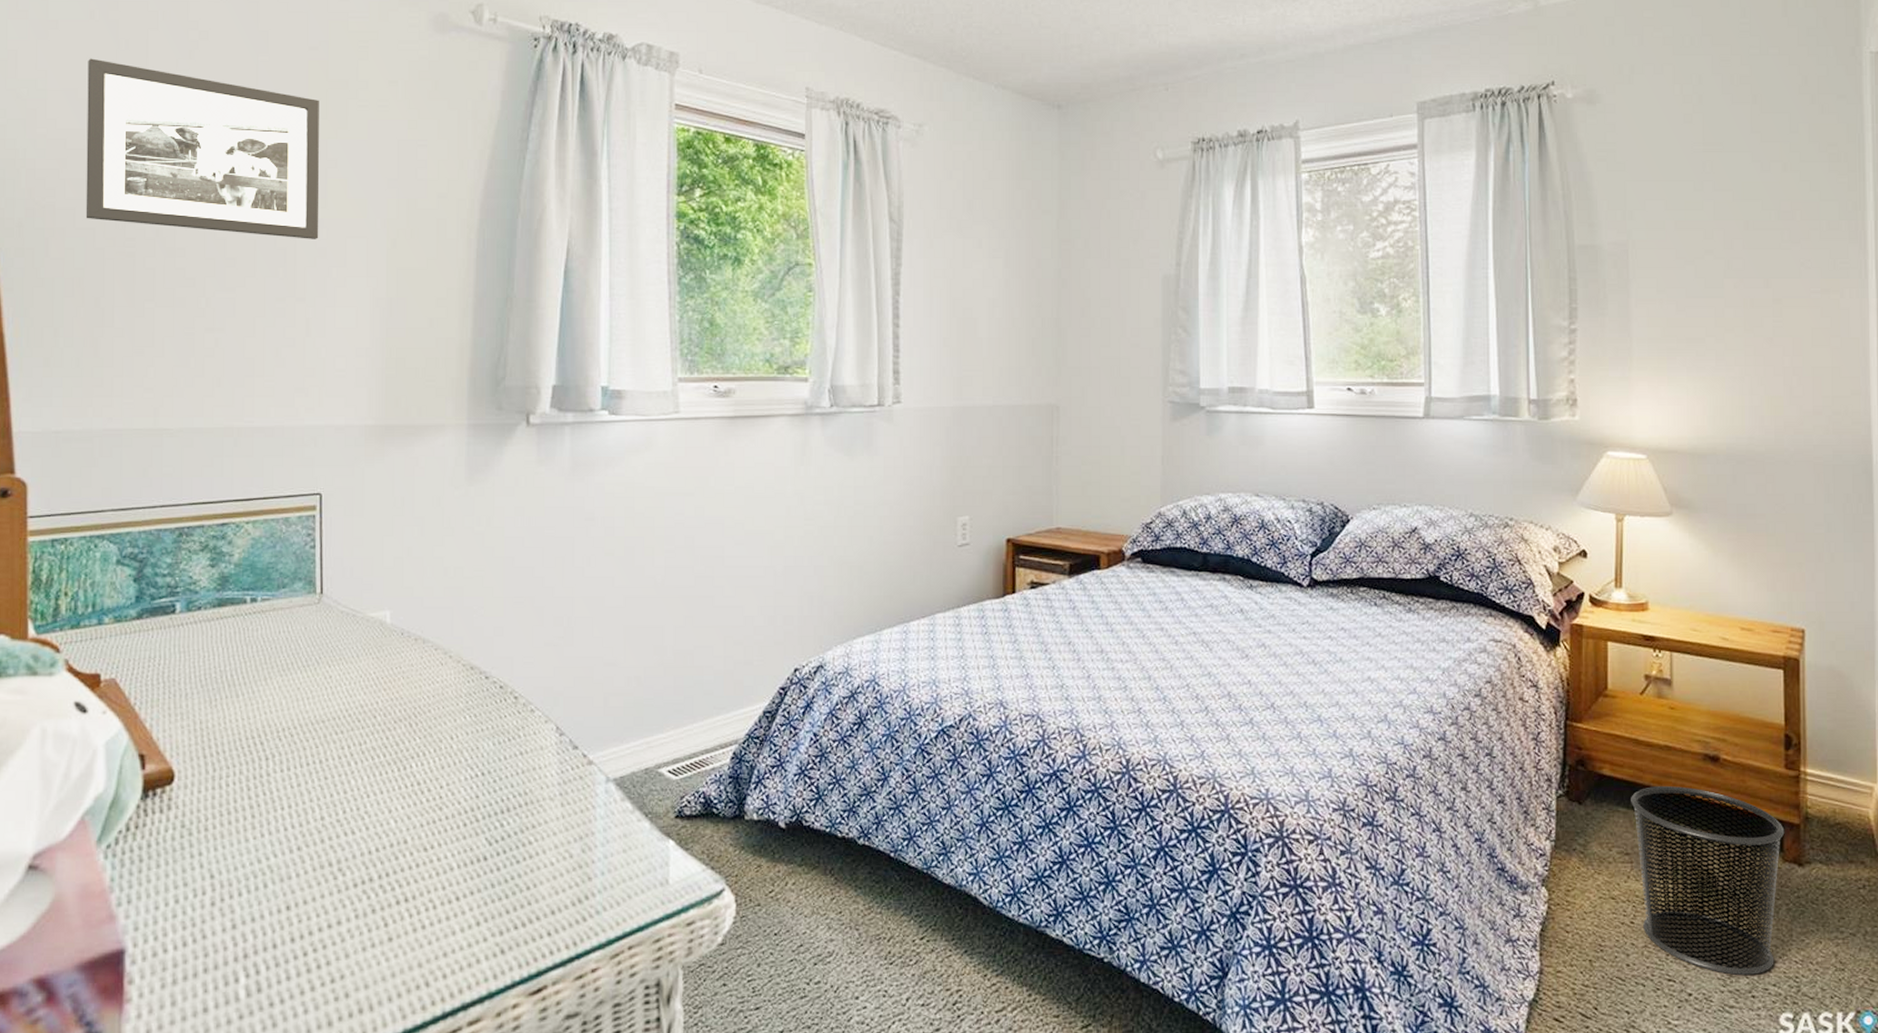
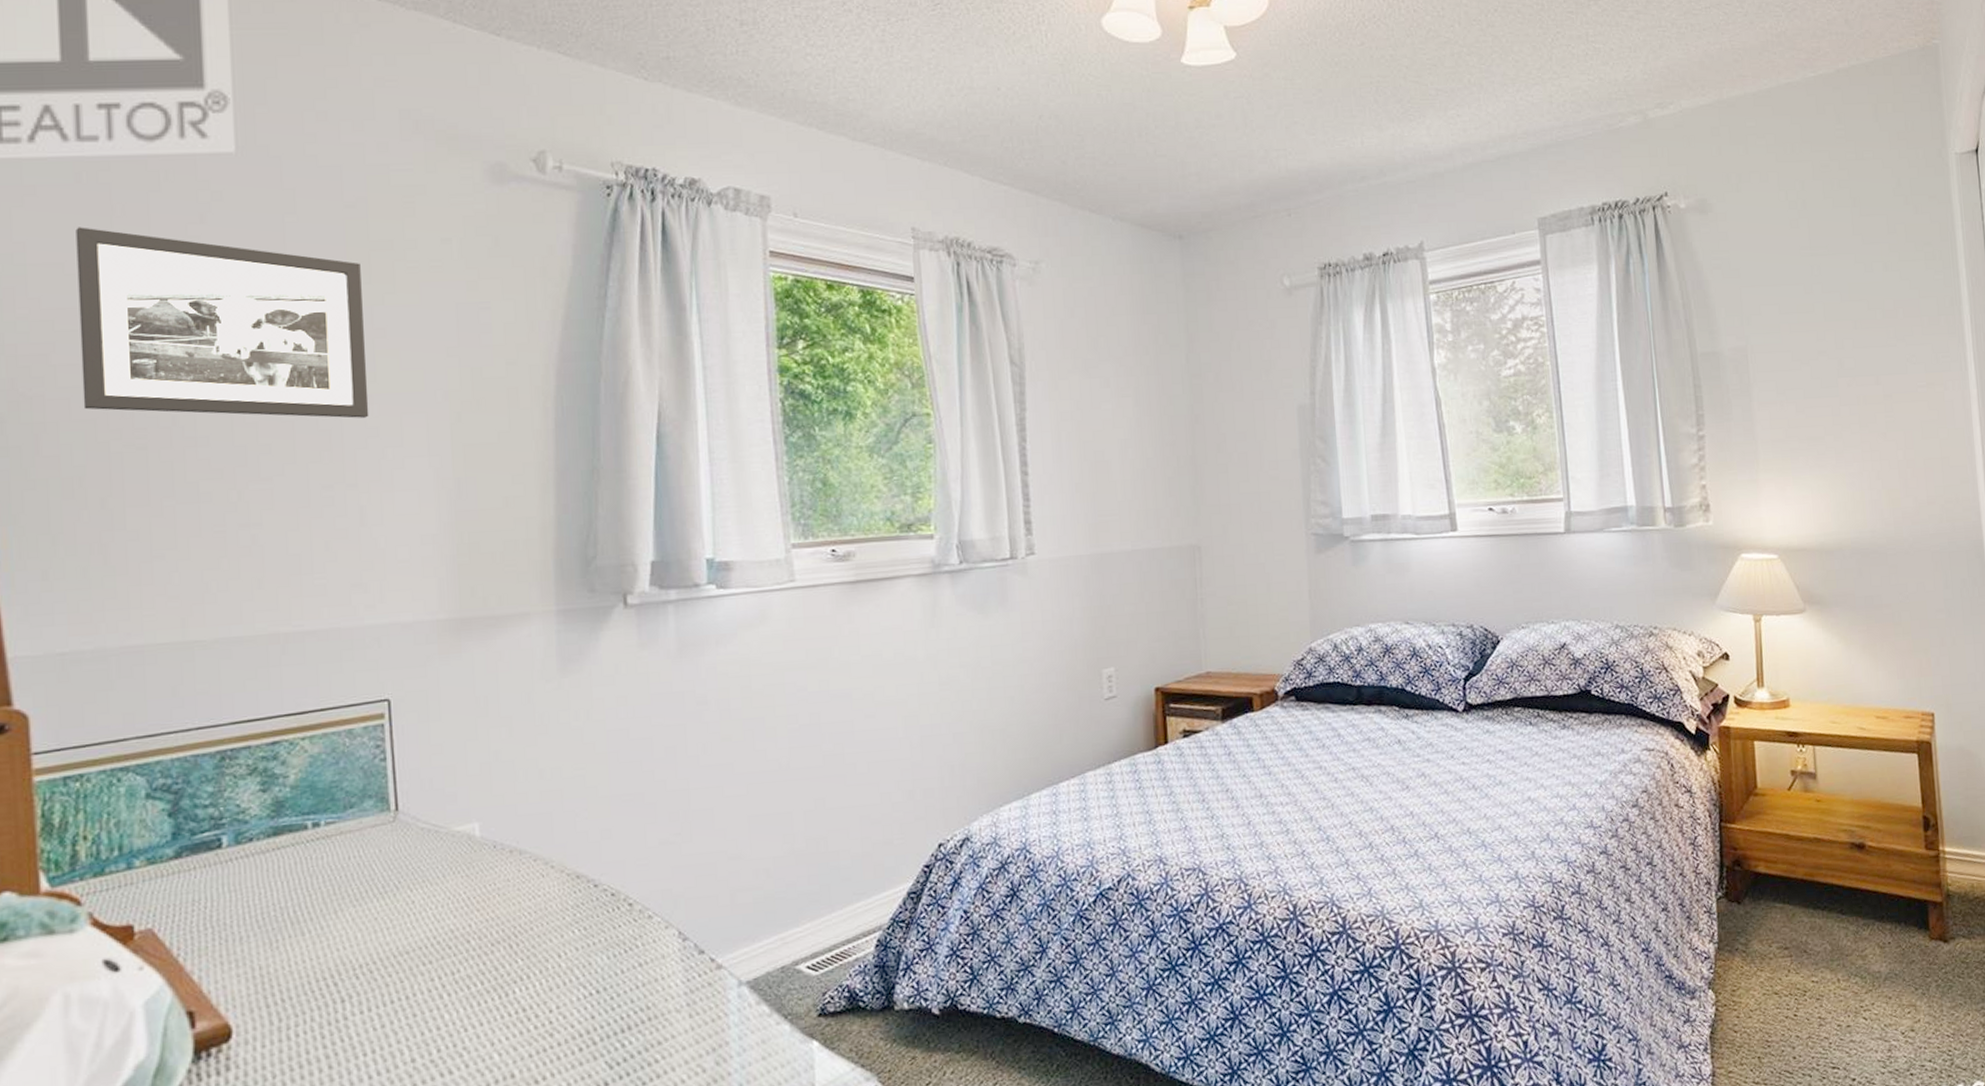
waste bin: present [1631,786,1785,975] -> none [1786,876,1929,1056]

